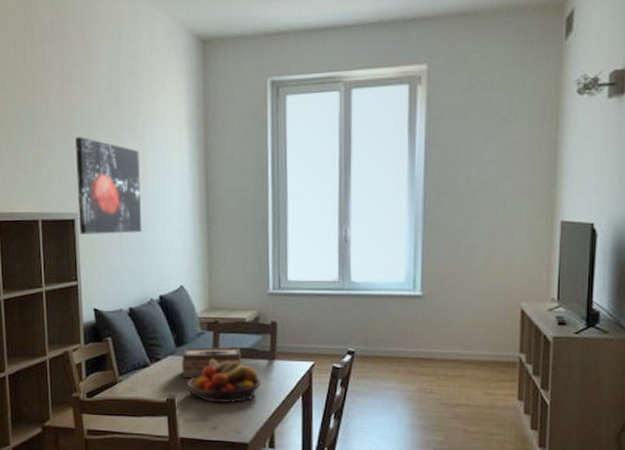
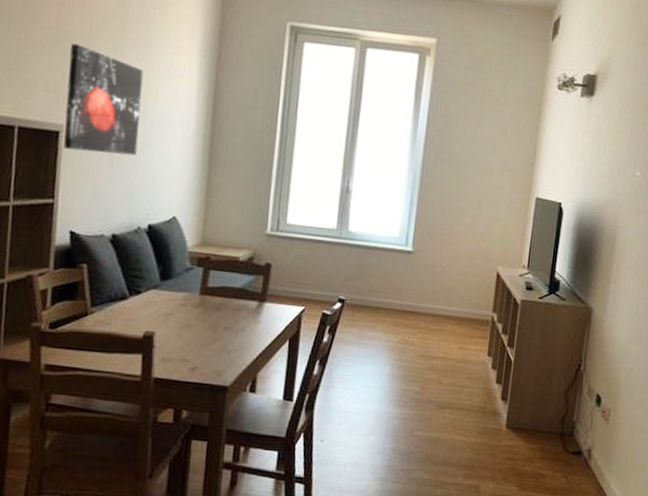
tissue box: present [182,347,241,379] -> none [164,282,231,315]
fruit bowl: present [187,359,261,404] -> none [168,296,249,344]

